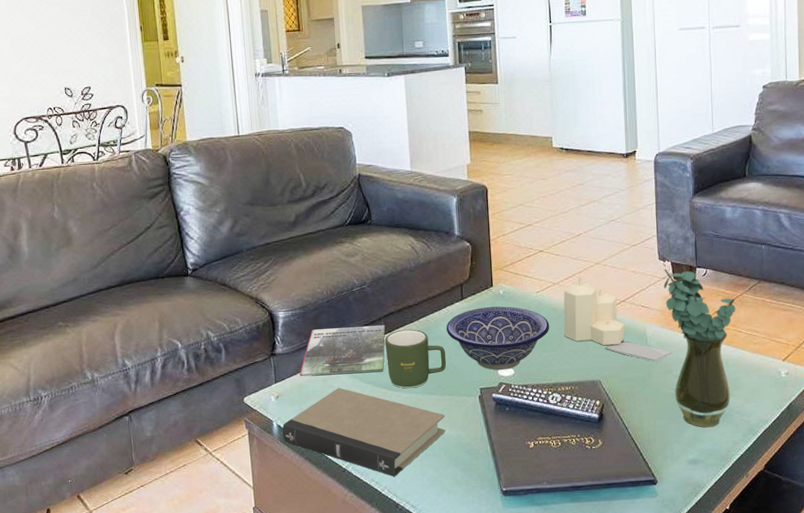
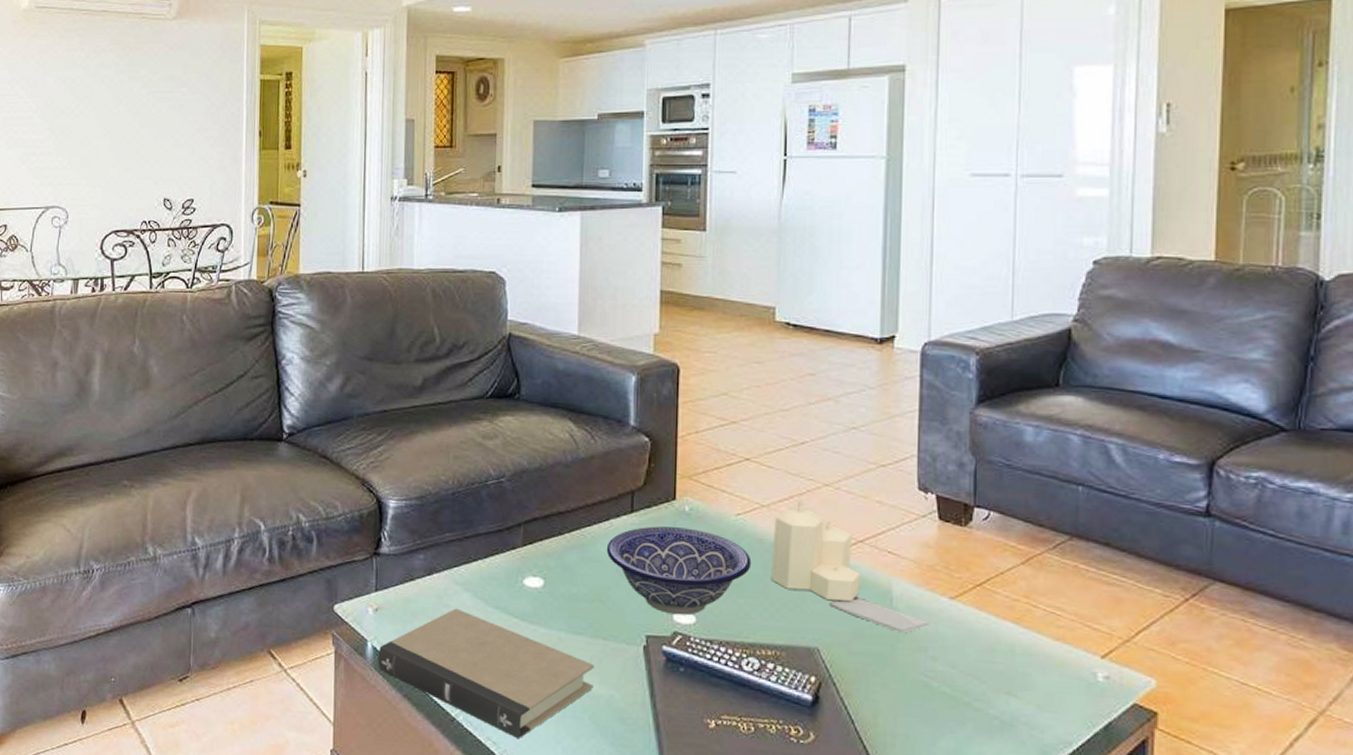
magazine: present [299,324,386,377] -> none [407,528,526,596]
mug: present [384,329,446,389] -> none [522,542,602,623]
vase: present [663,265,736,428] -> none [923,501,1032,739]

